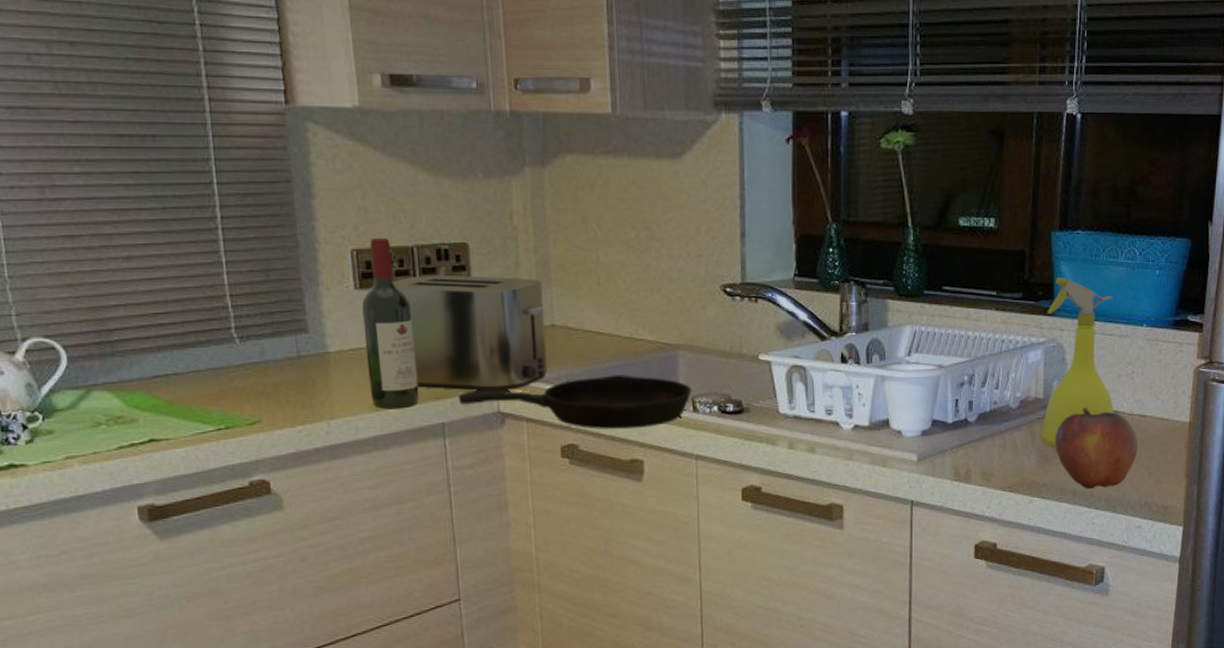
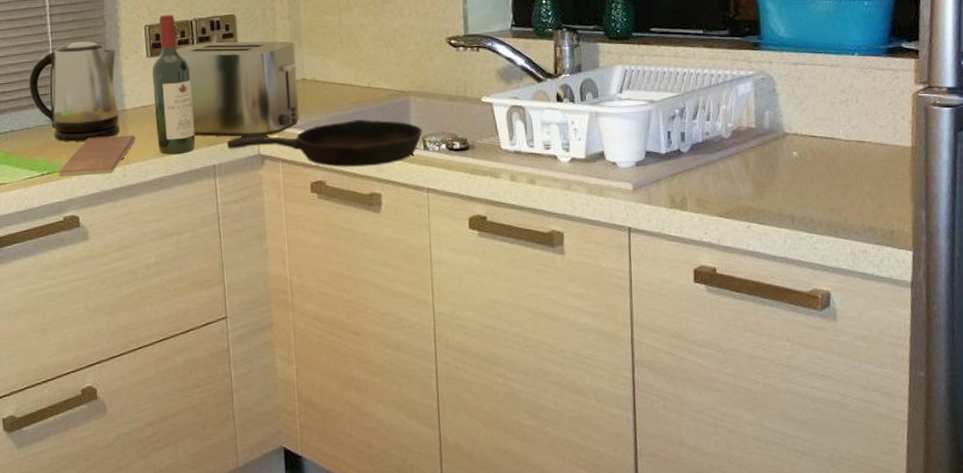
kettle: none [195,264,322,390] -> present [28,41,121,142]
chopping board: none [240,383,342,432] -> present [58,135,136,176]
spray bottle: present [1041,277,1114,448] -> none [754,14,830,175]
fruit: present [1055,407,1138,489] -> none [769,135,858,214]

